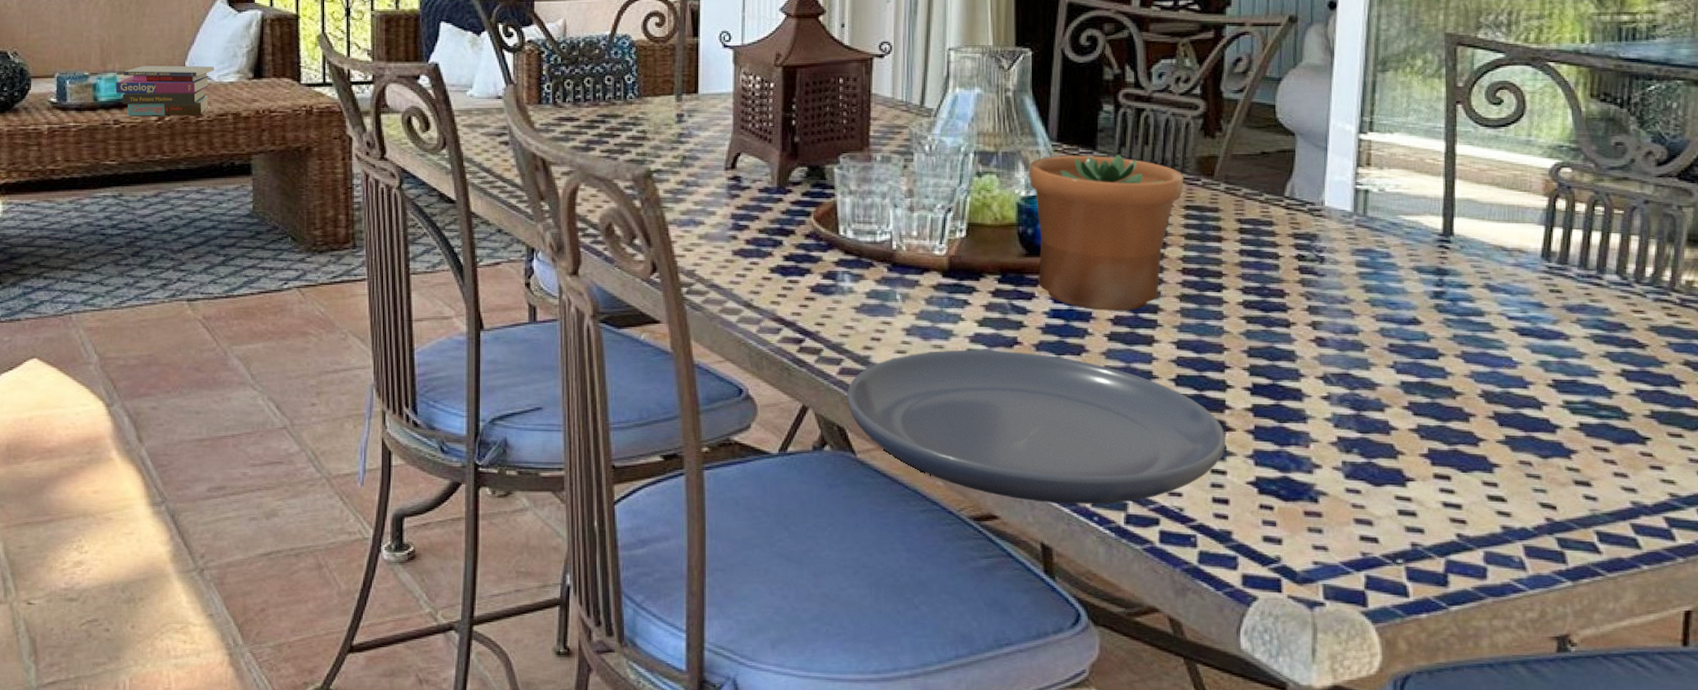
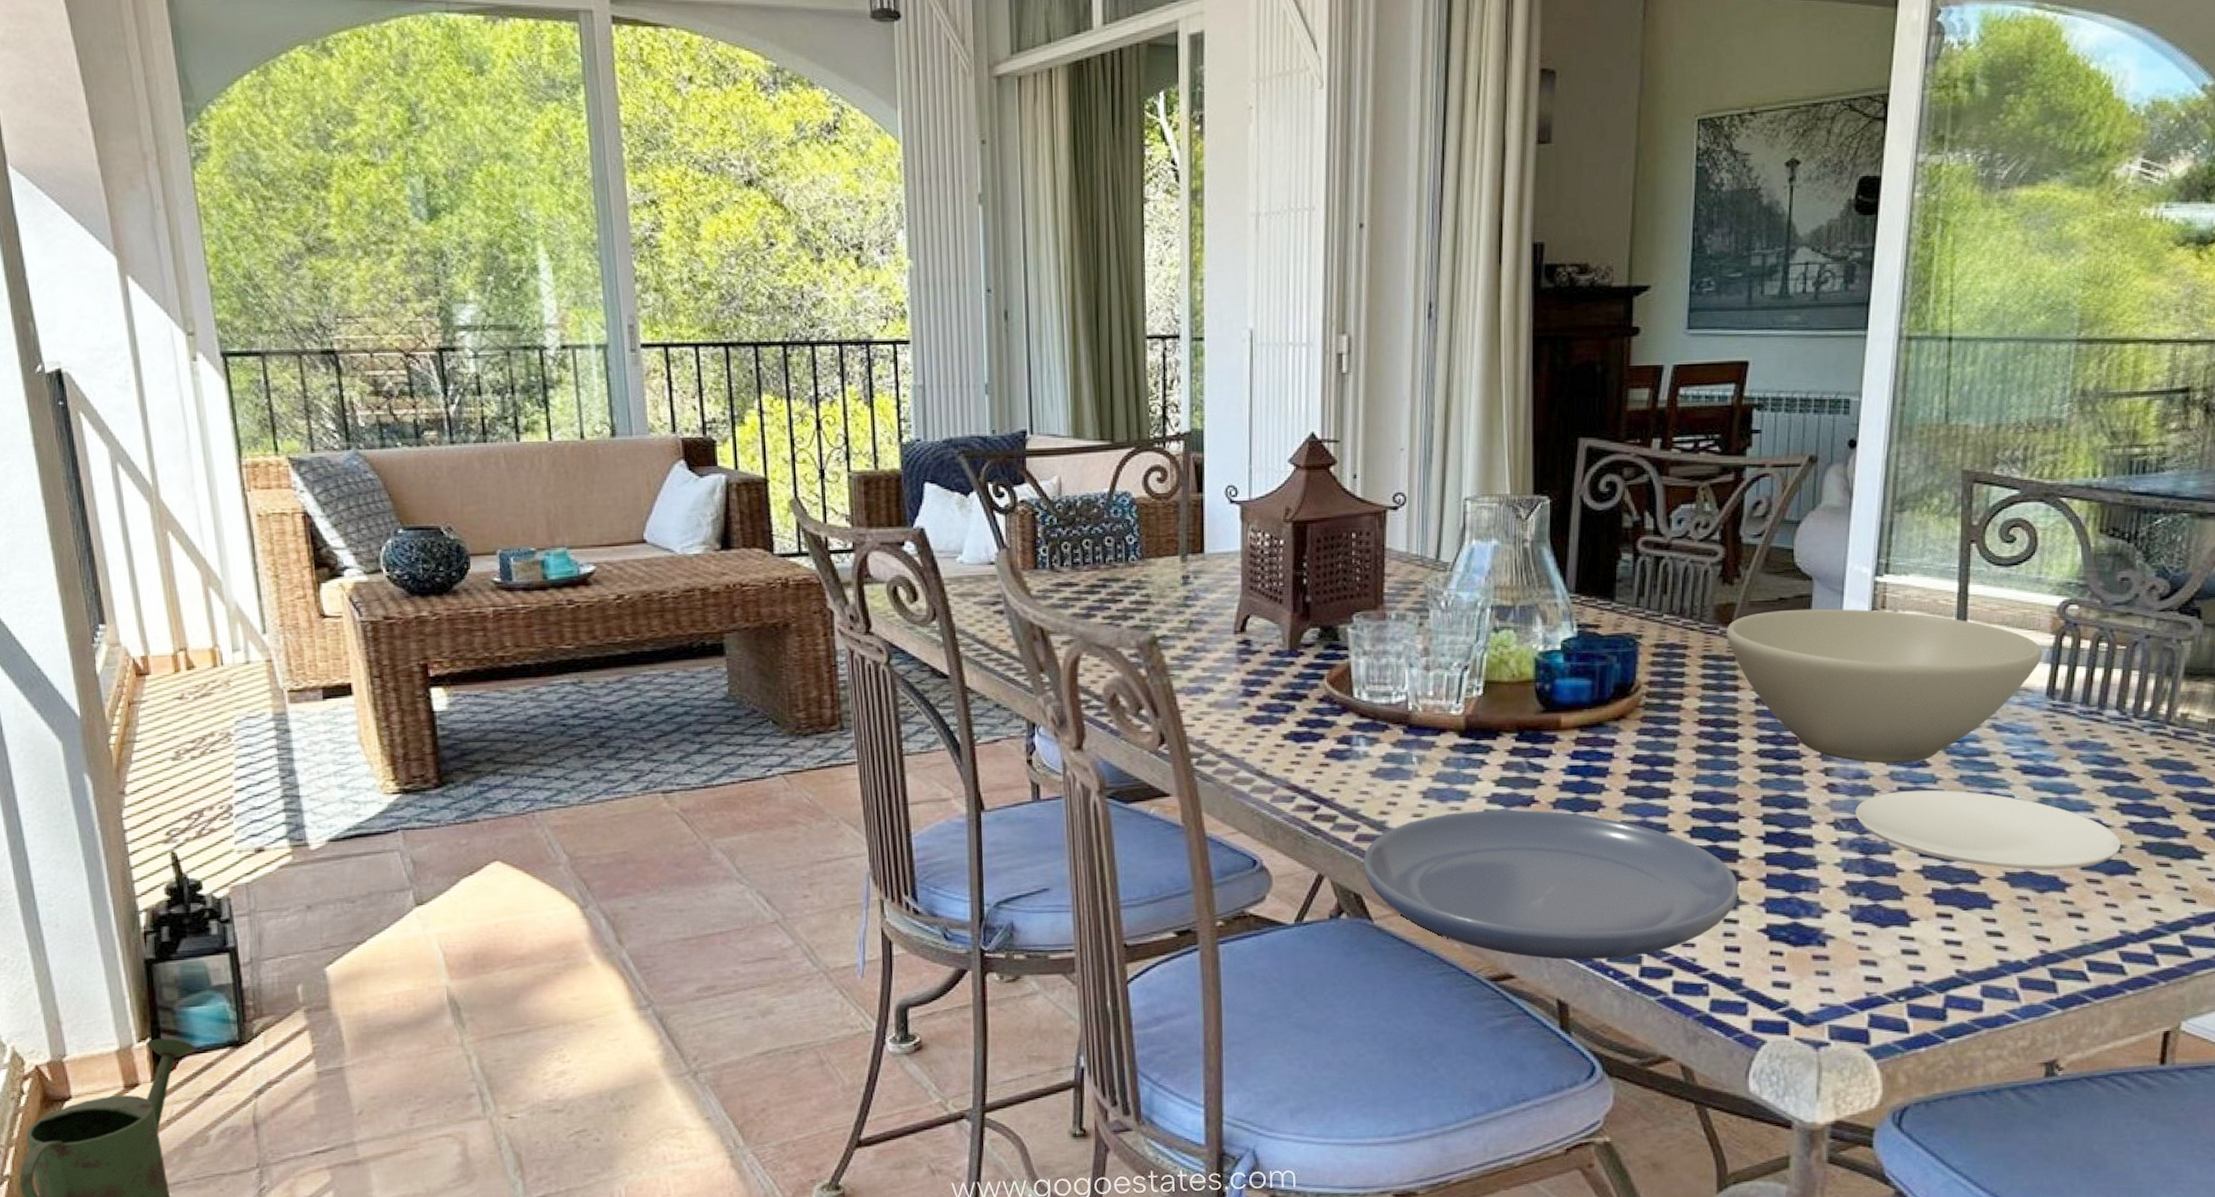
books: present [115,65,214,116] -> none [566,537,677,595]
planter: present [1029,155,1184,311] -> none [1546,605,1702,766]
bowl: none [1209,163,1536,320] -> present [1726,608,2042,764]
plate: none [1345,347,1628,435] -> present [1855,790,2121,870]

